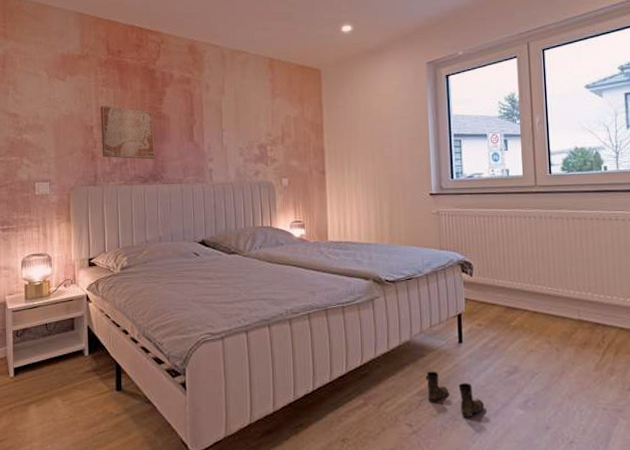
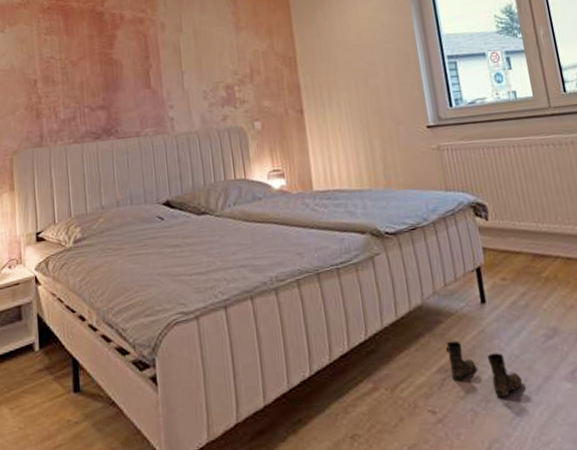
wall art: present [101,106,156,160] -> none [45,56,108,114]

